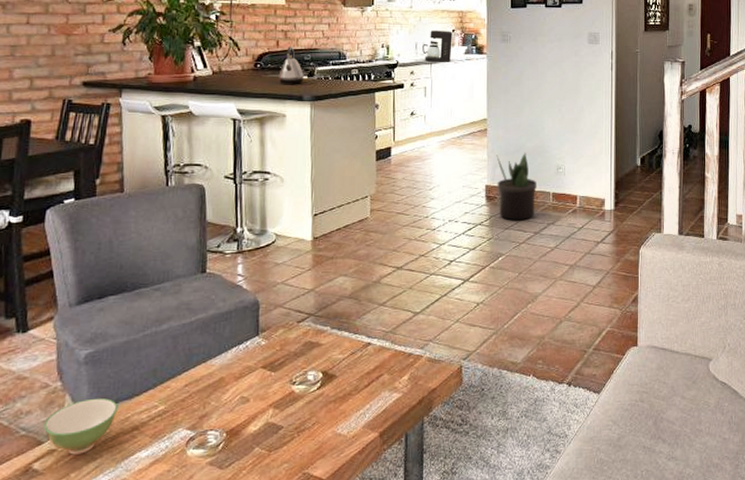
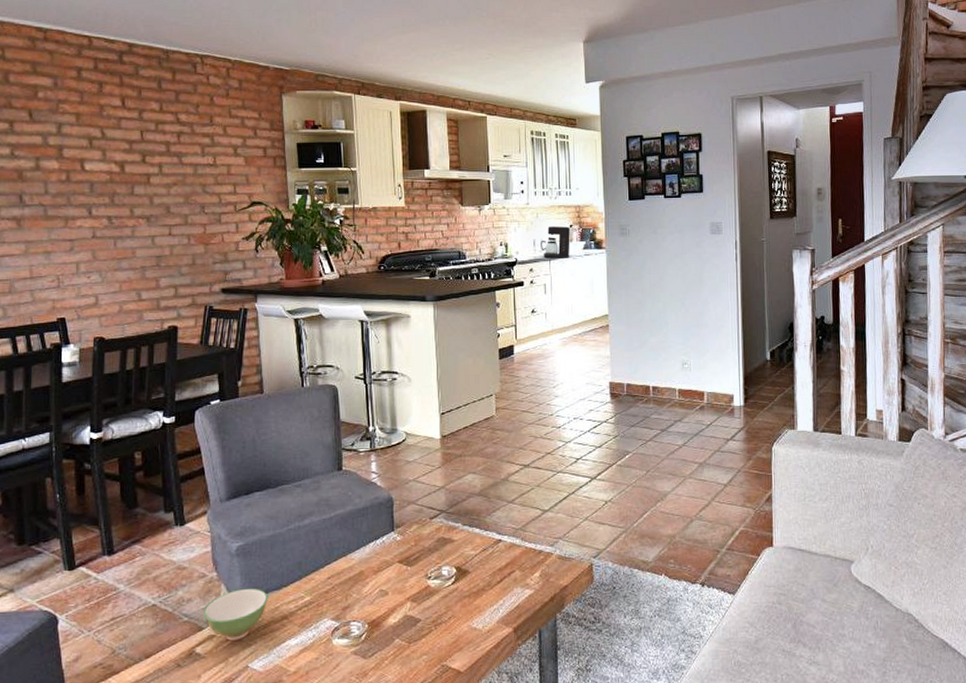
kettle: present [278,46,304,85] -> none [401,248,426,286]
planter: present [496,153,537,221] -> none [619,349,662,418]

